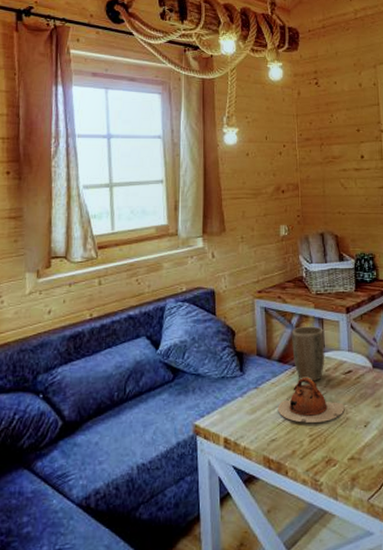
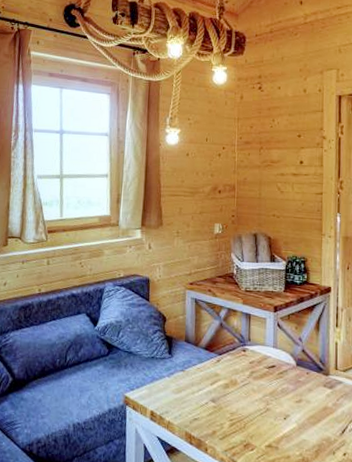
teapot: present [278,376,345,423] -> none [202,366,266,410]
plant pot: present [292,326,325,381] -> none [219,319,251,372]

